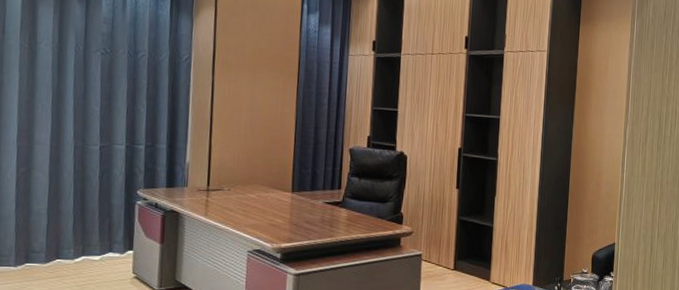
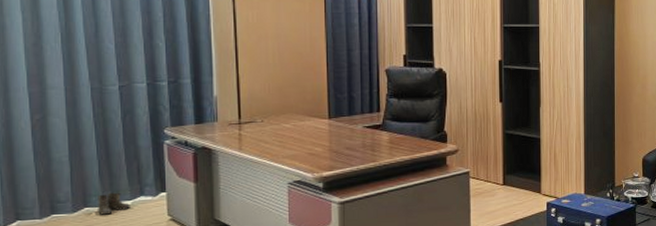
boots: none [68,246,99,268] -> present [98,192,130,215]

